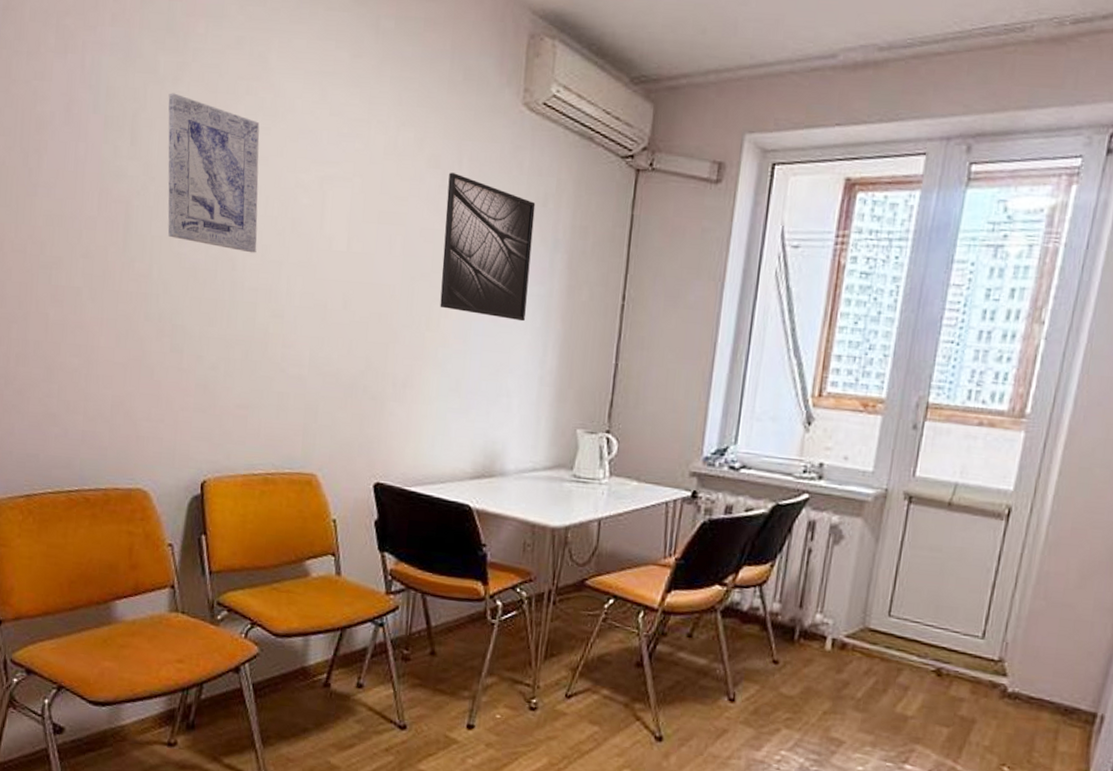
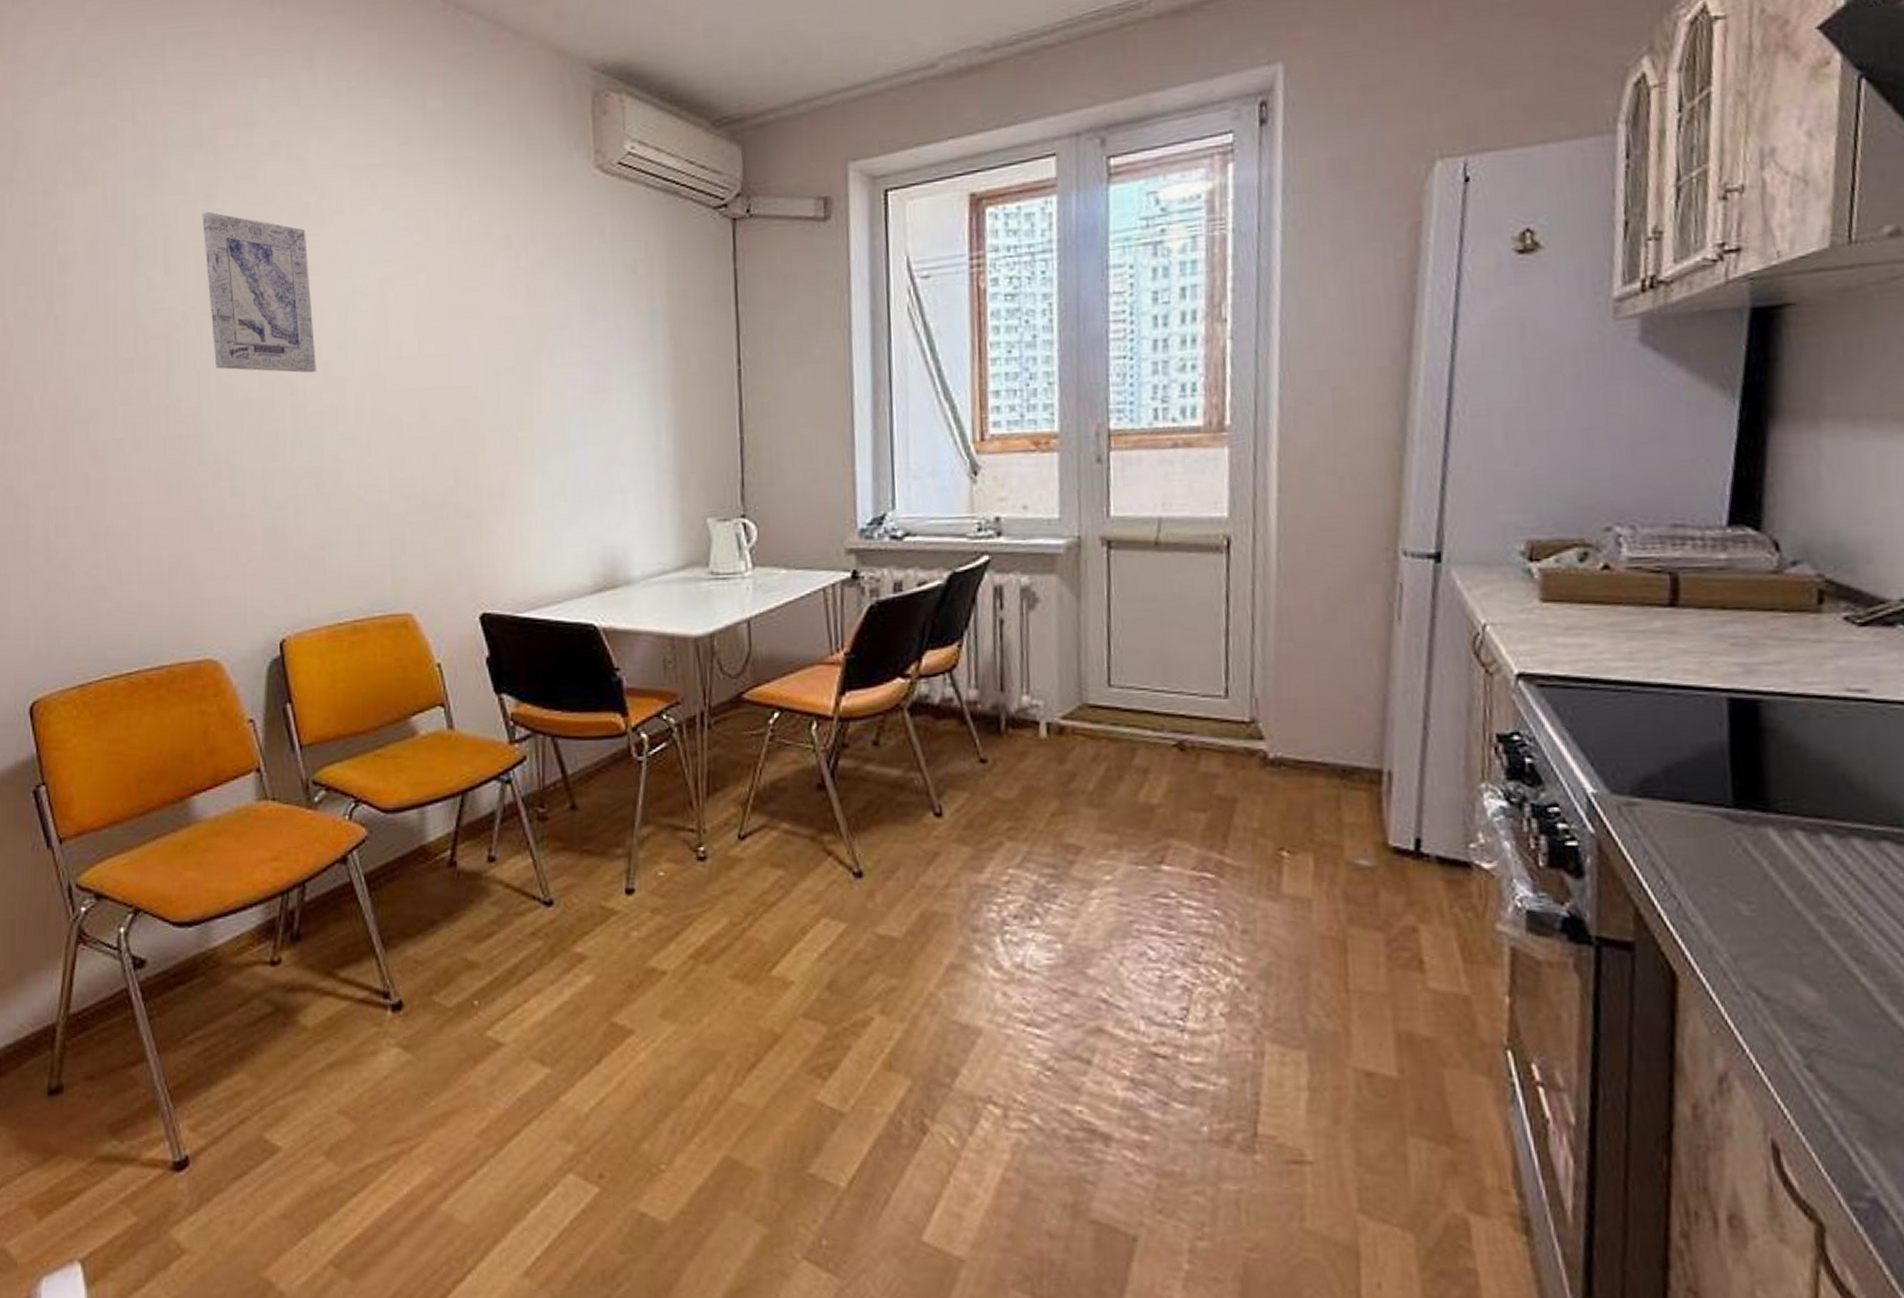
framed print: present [440,172,536,322] -> none [523,252,630,405]

